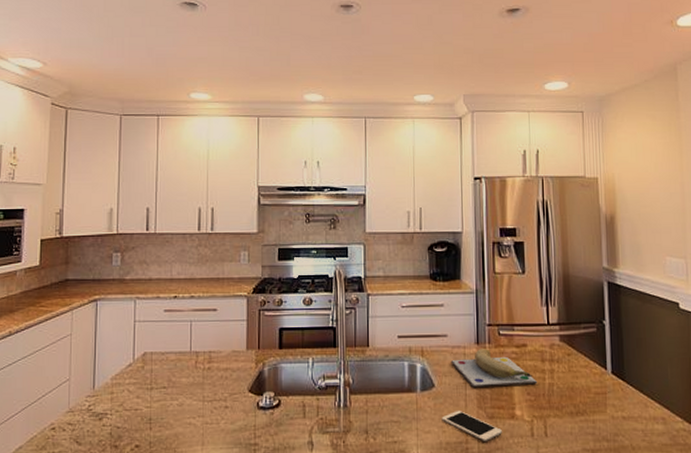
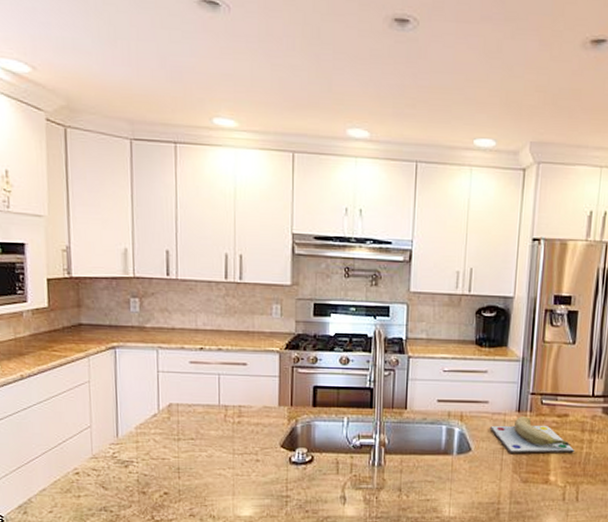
cell phone: present [441,410,502,441] -> none [475,473,534,503]

